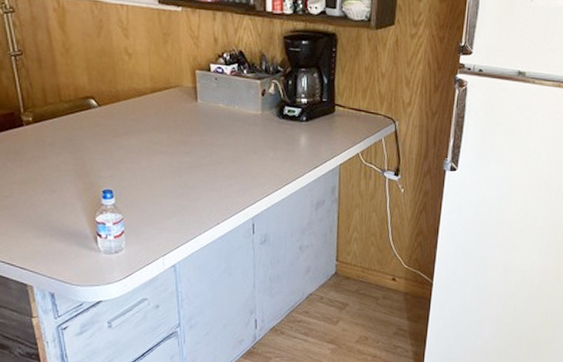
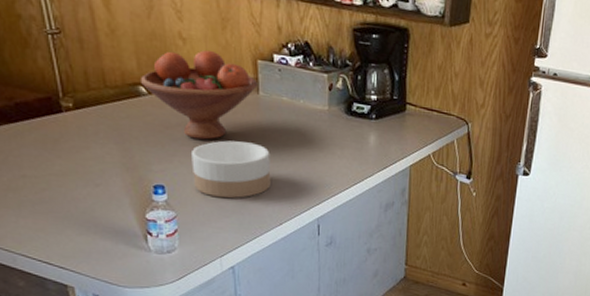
fruit bowl: none [90,64,196,147] -> present [140,50,258,140]
bowl: none [137,146,209,200] -> present [192,140,271,198]

